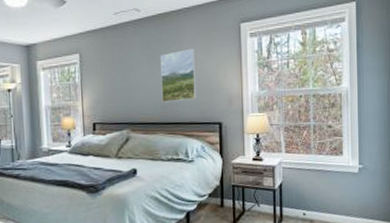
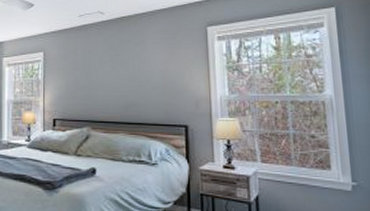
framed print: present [160,48,196,103] -> none [123,50,160,102]

